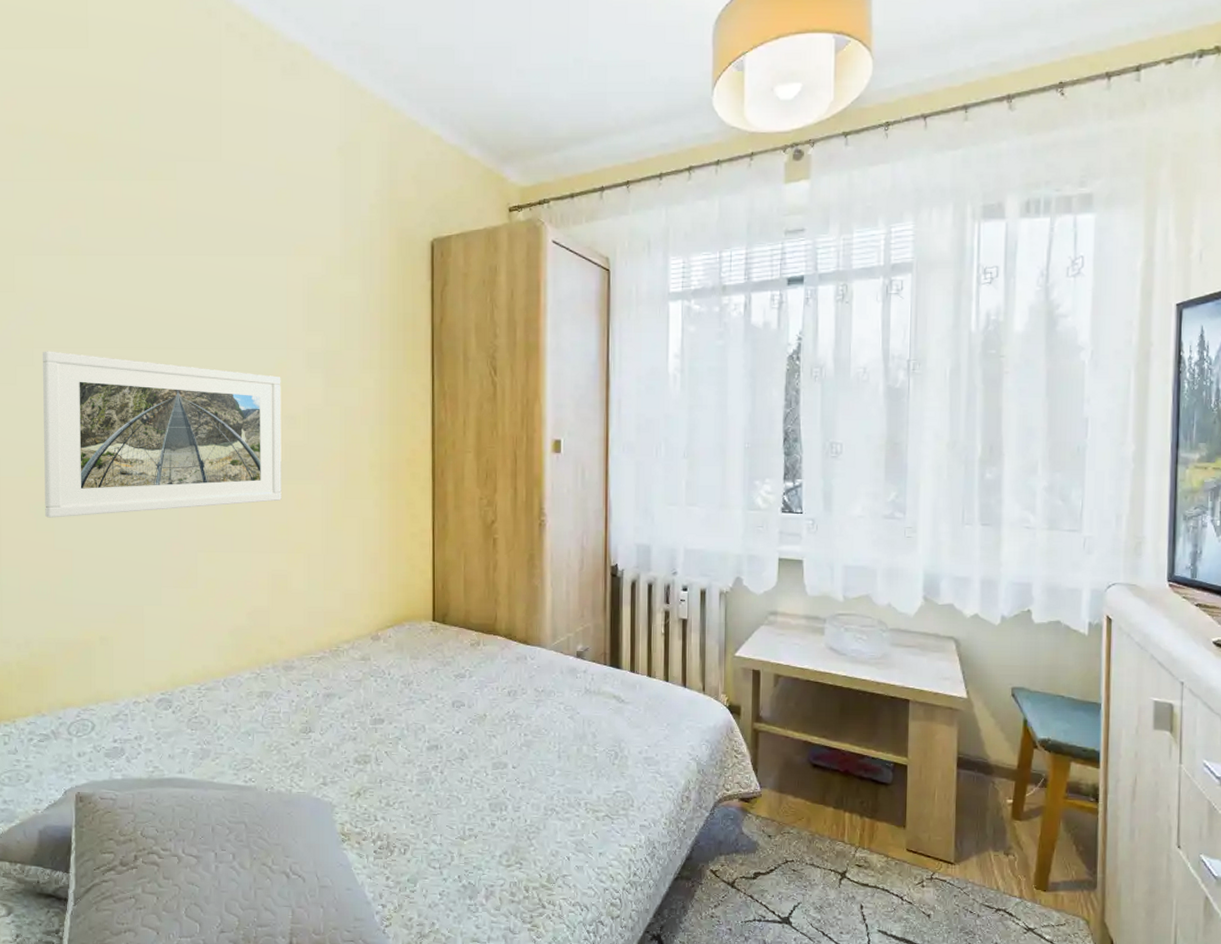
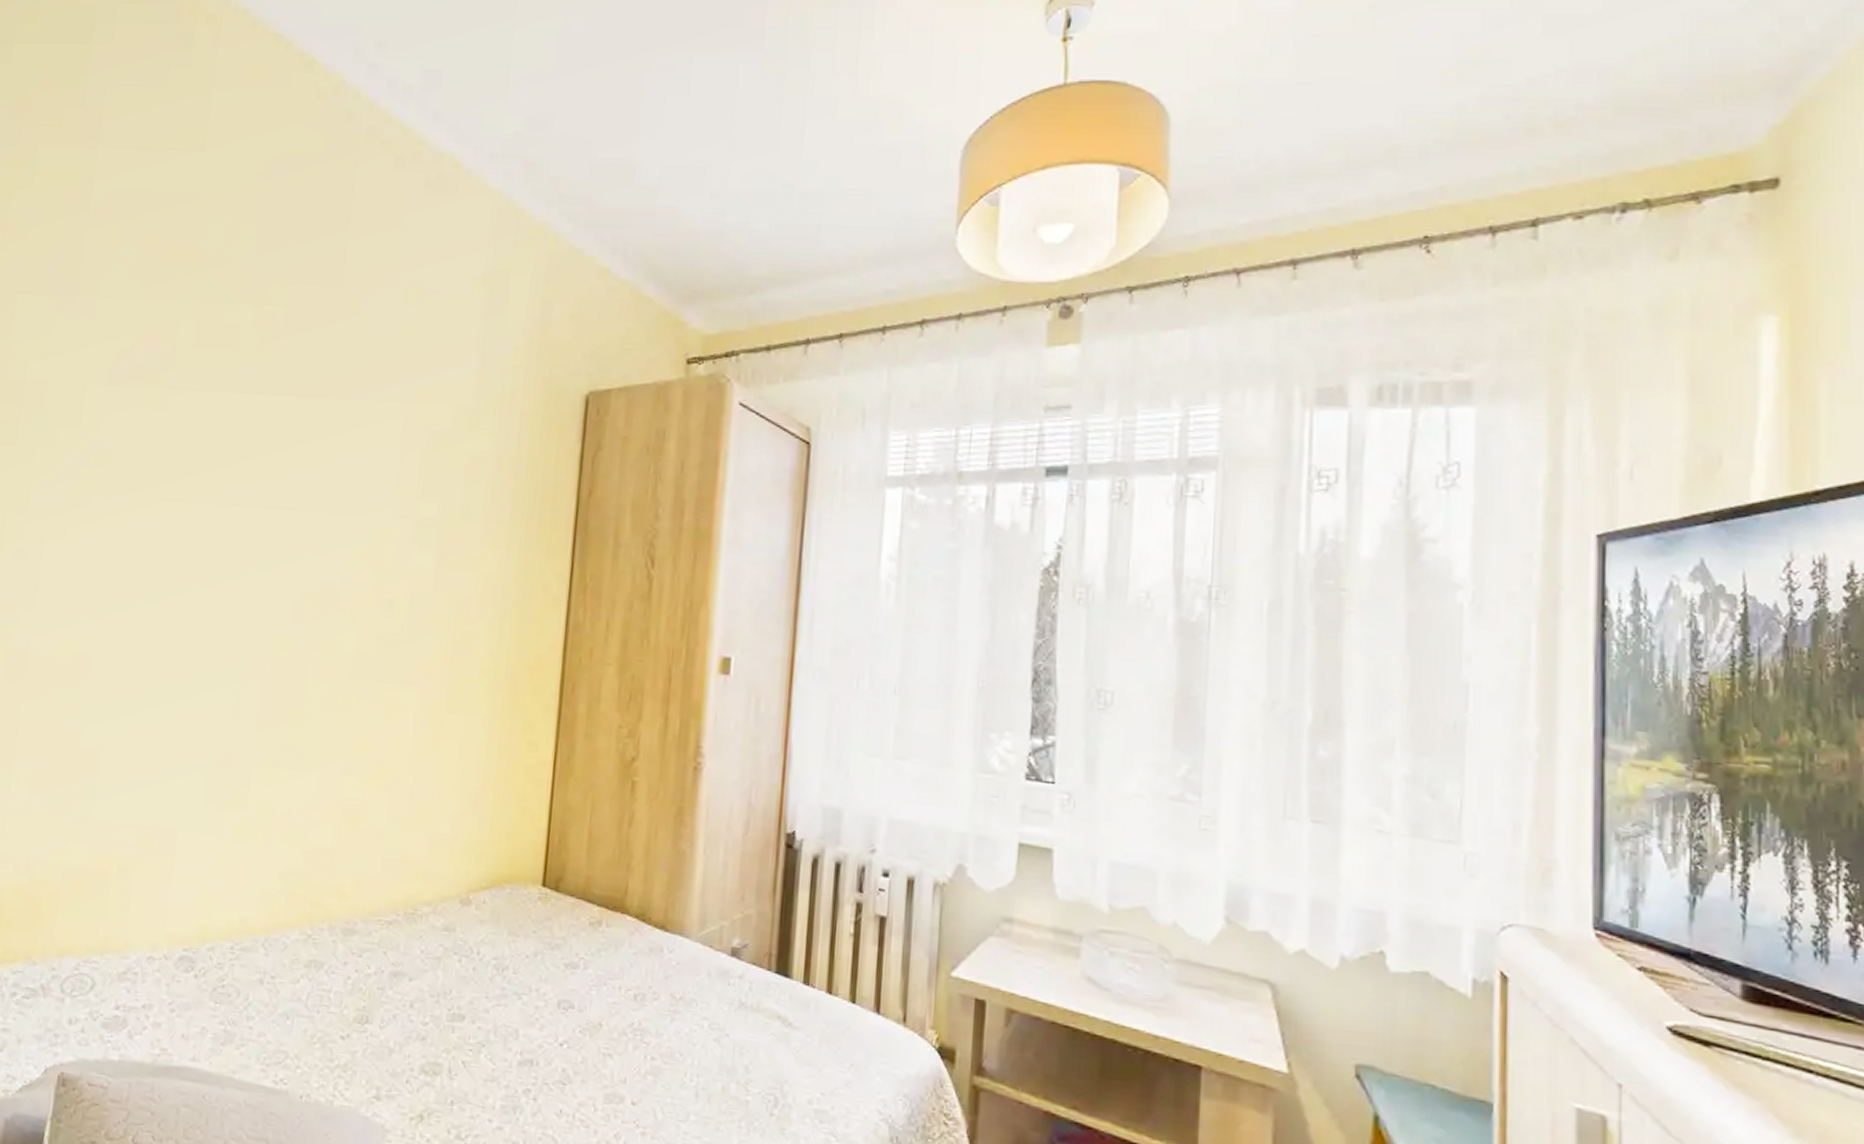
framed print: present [43,351,282,518] -> none [74,500,383,709]

